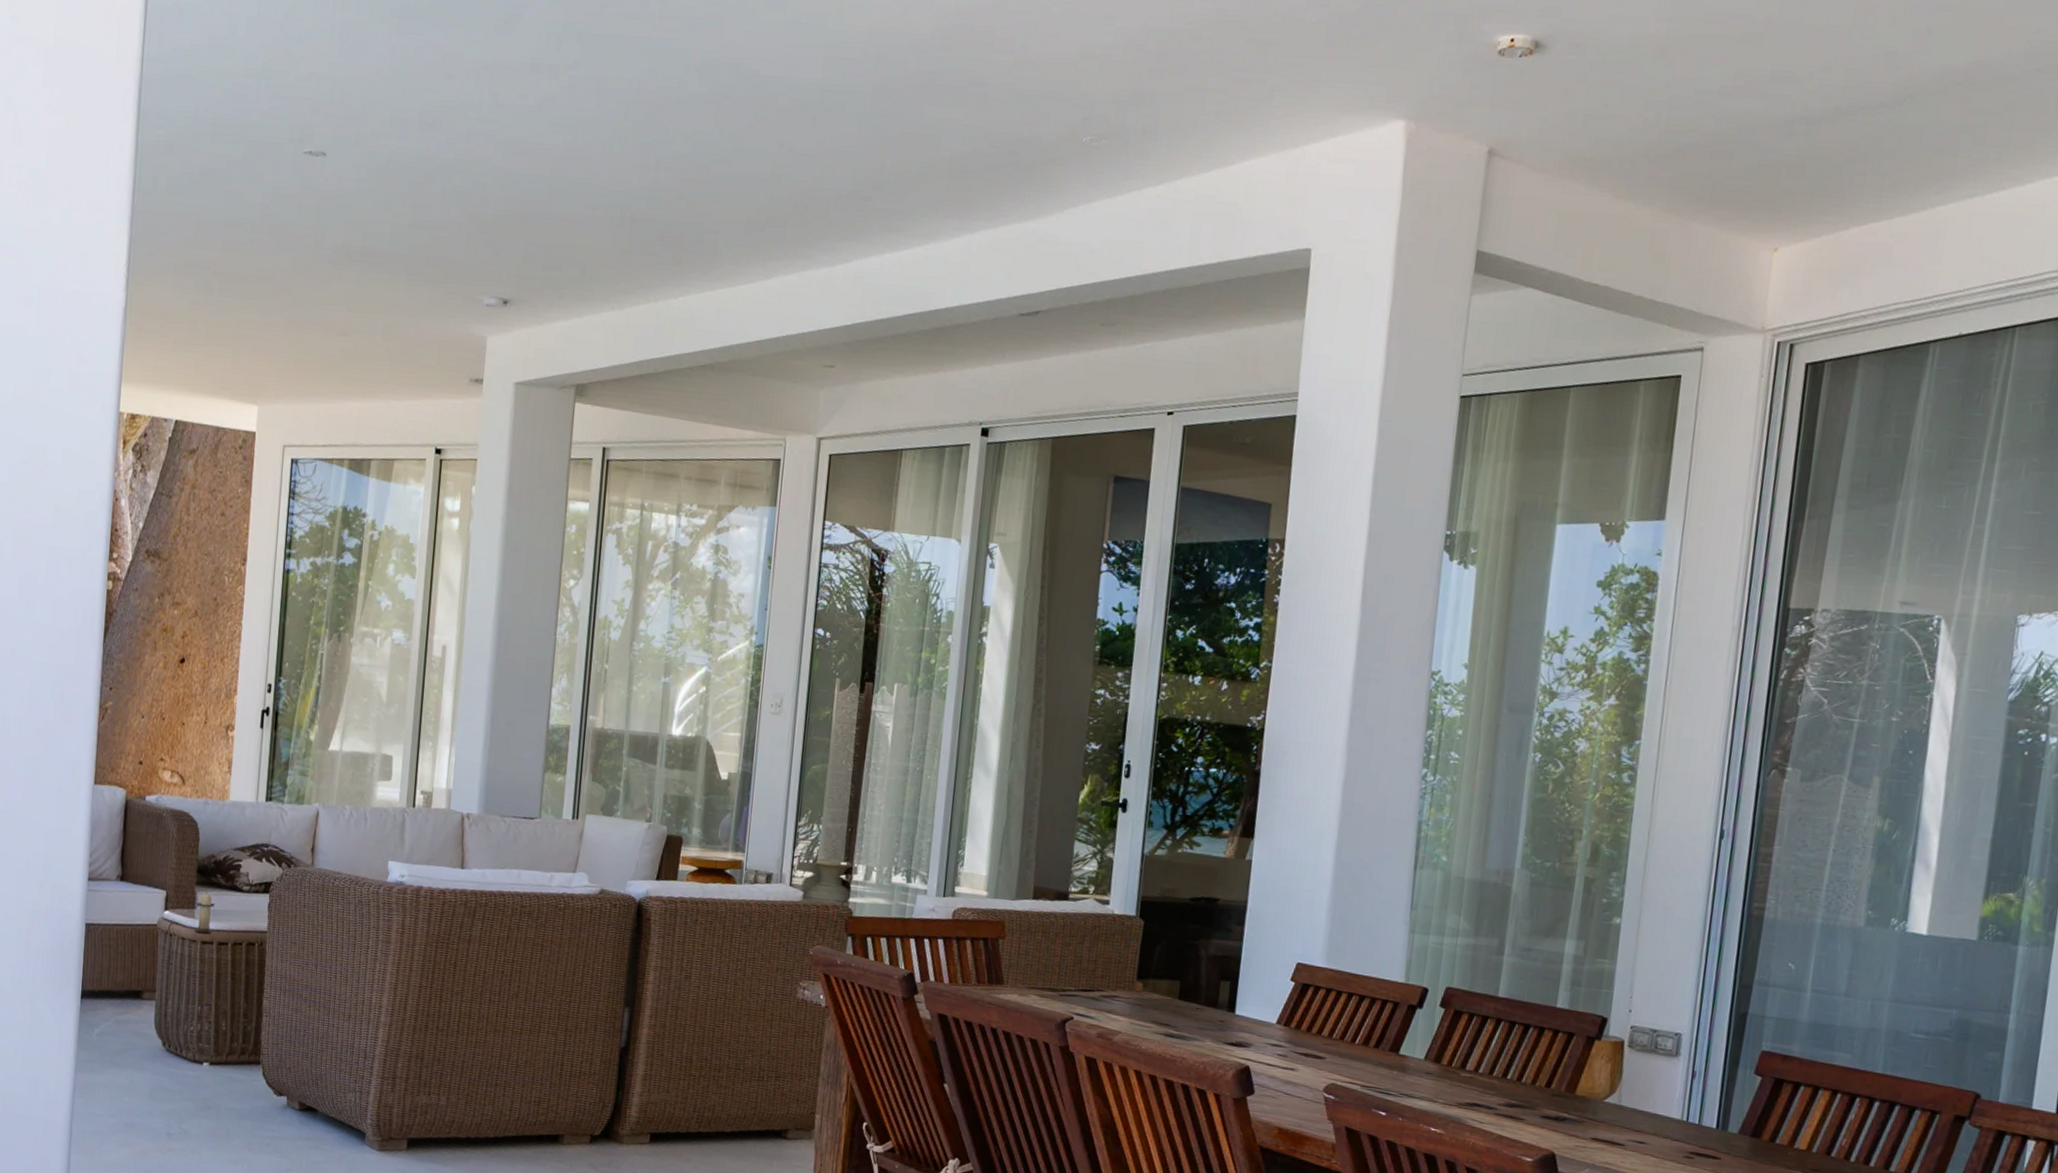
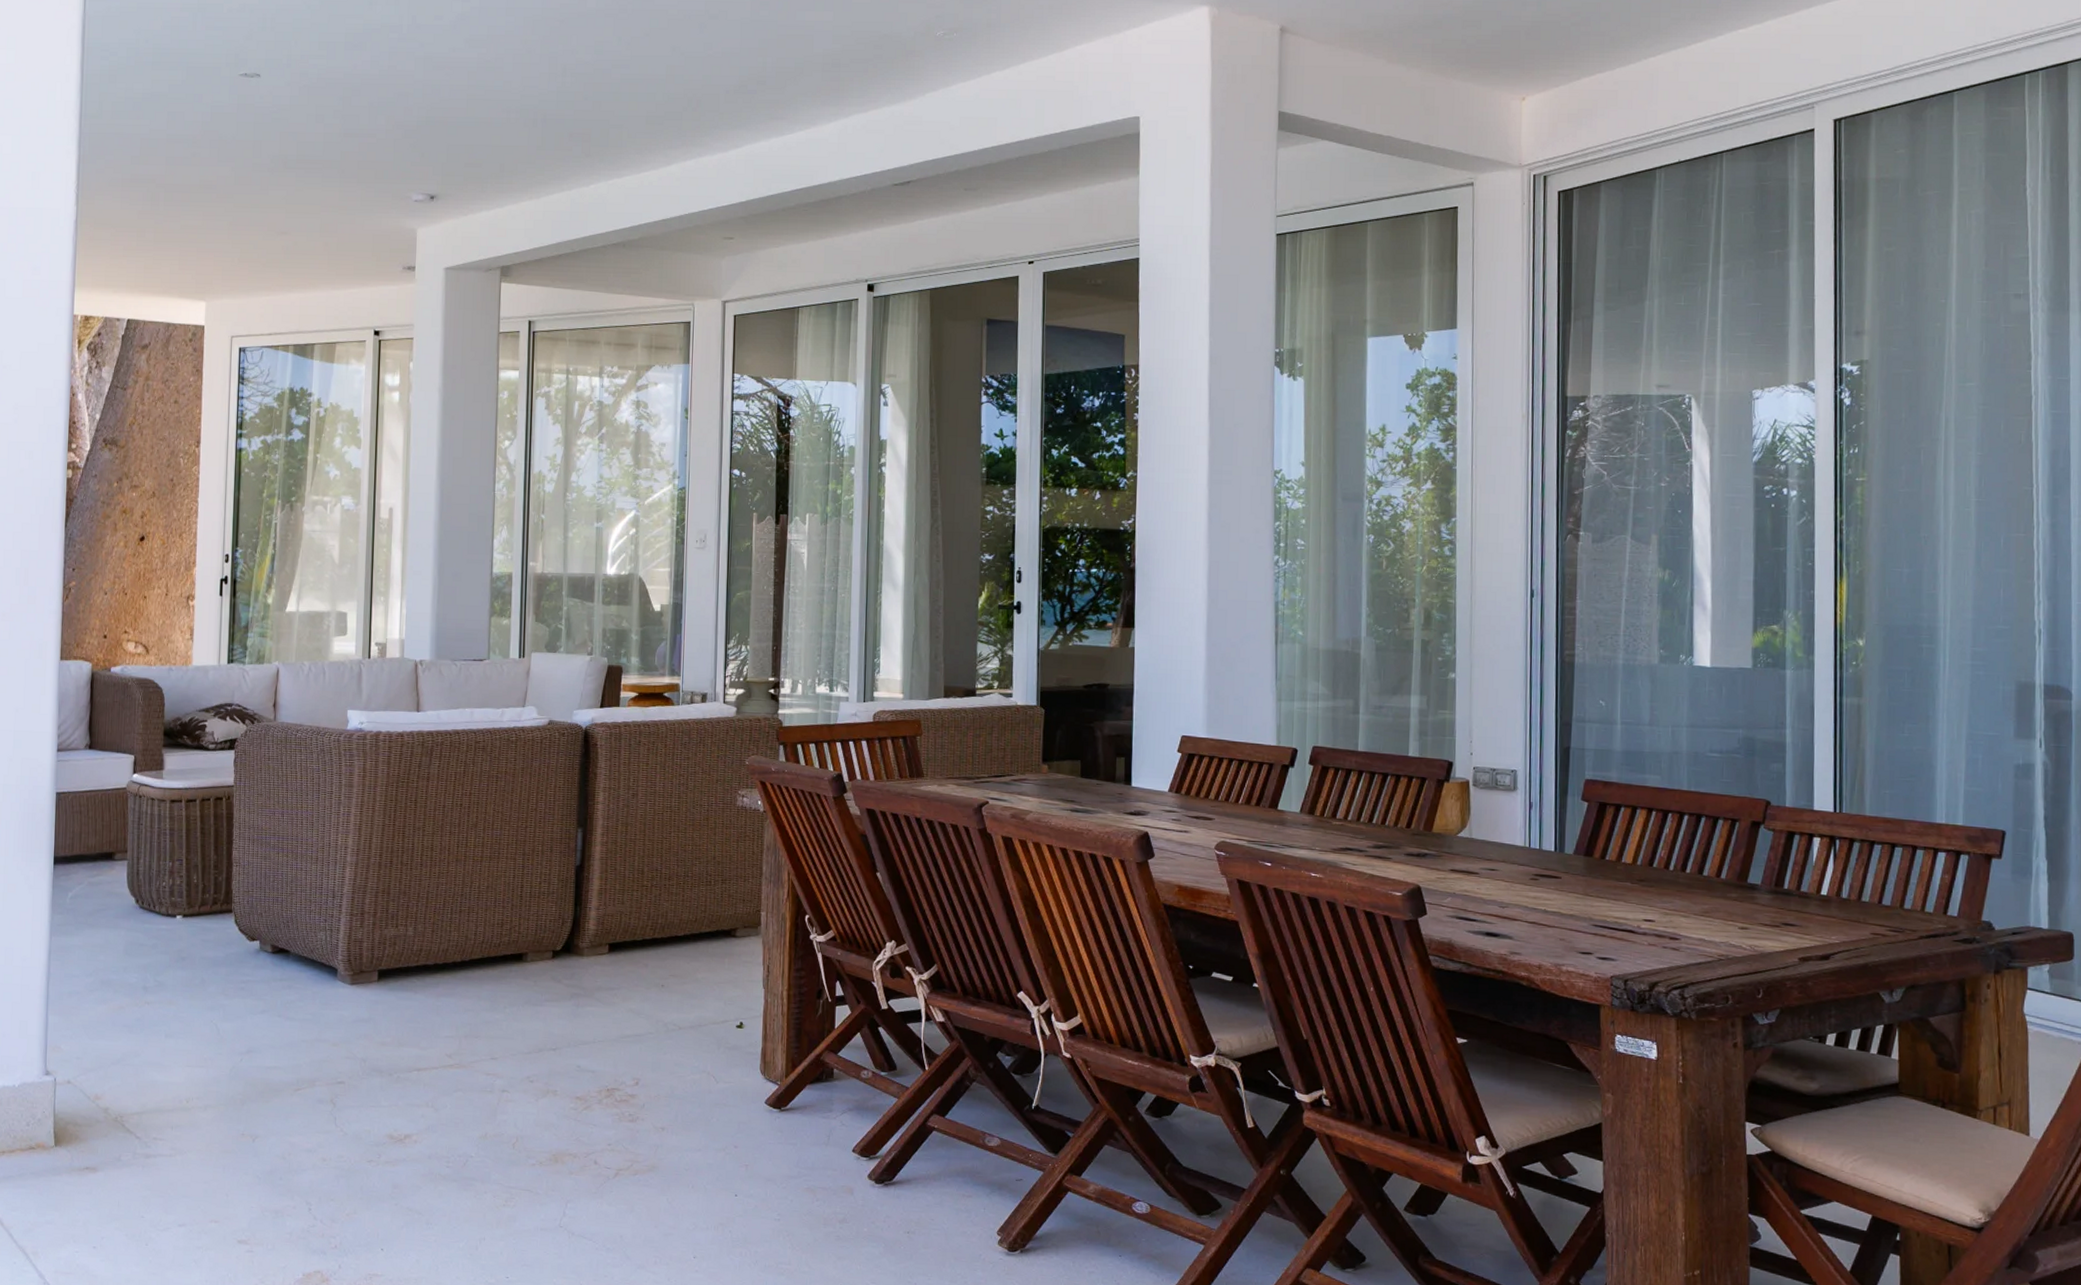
candle: present [195,890,215,935] -> none [163,752,182,794]

